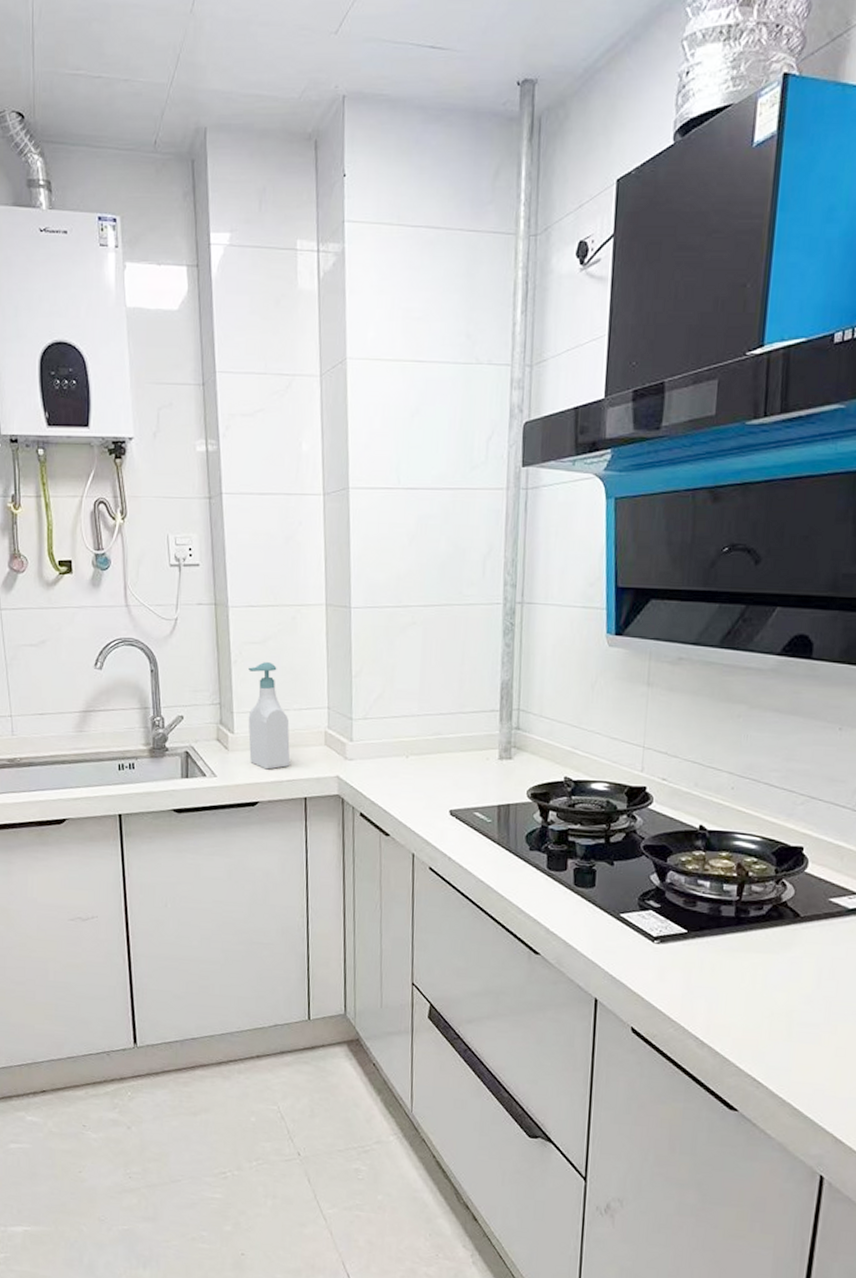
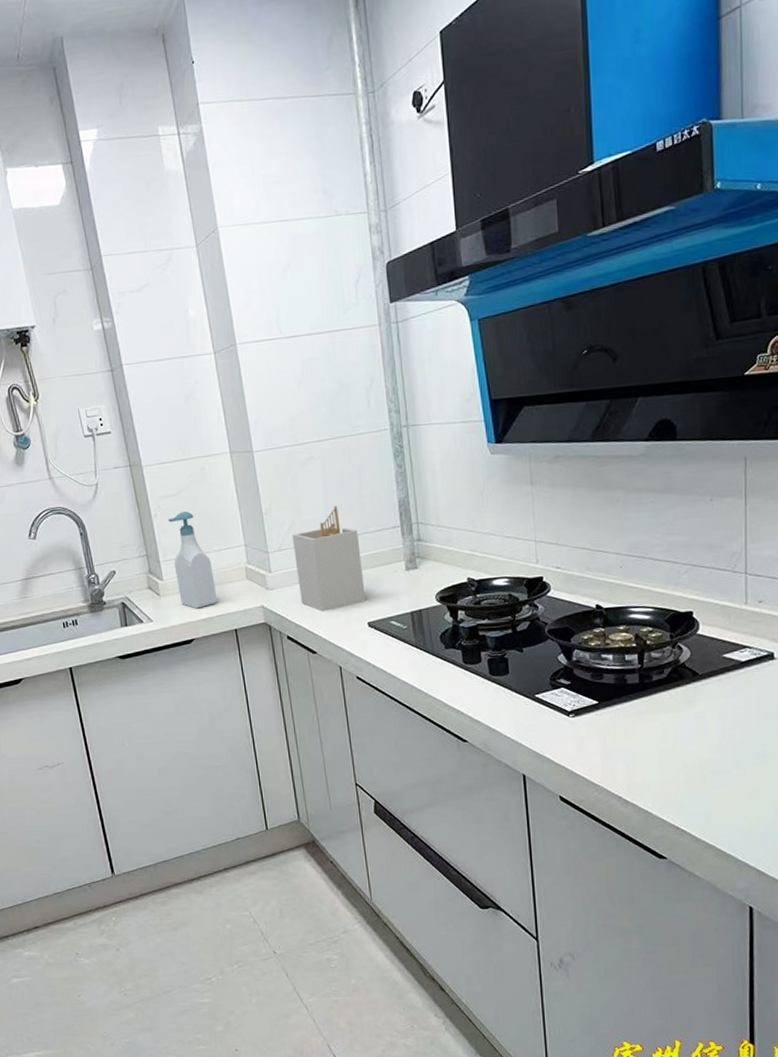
utensil holder: none [380,679,453,792] -> present [291,506,366,612]

